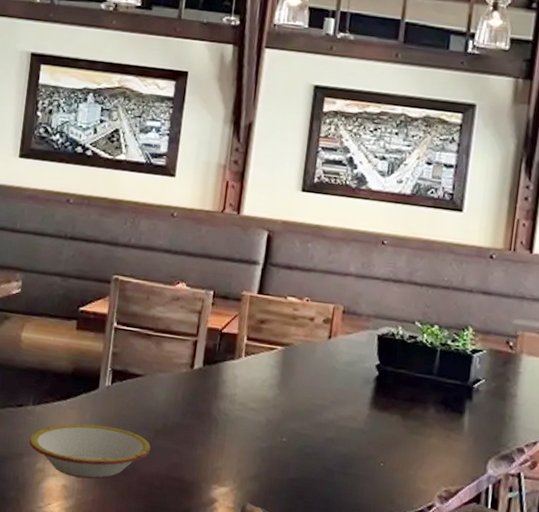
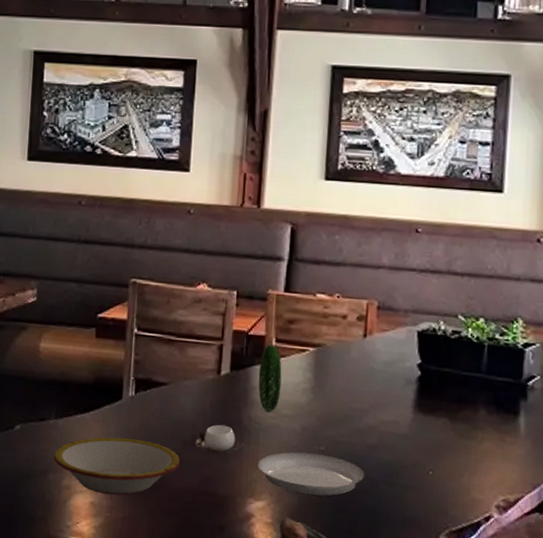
cup: none [166,415,211,443] -> present [195,424,243,454]
plate: none [223,341,322,484] -> present [258,344,365,496]

